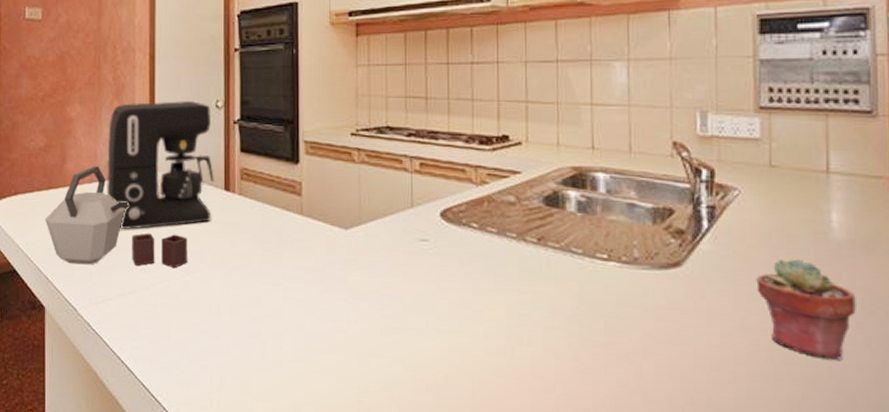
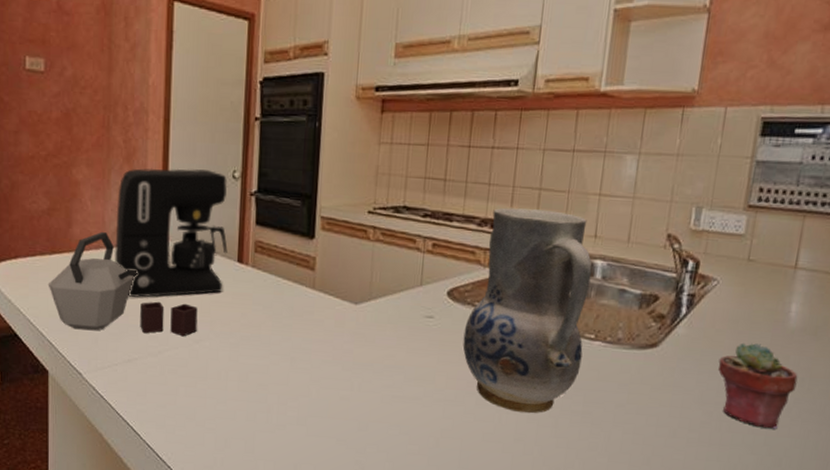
vase: none [463,122,596,345] -> present [462,207,592,414]

